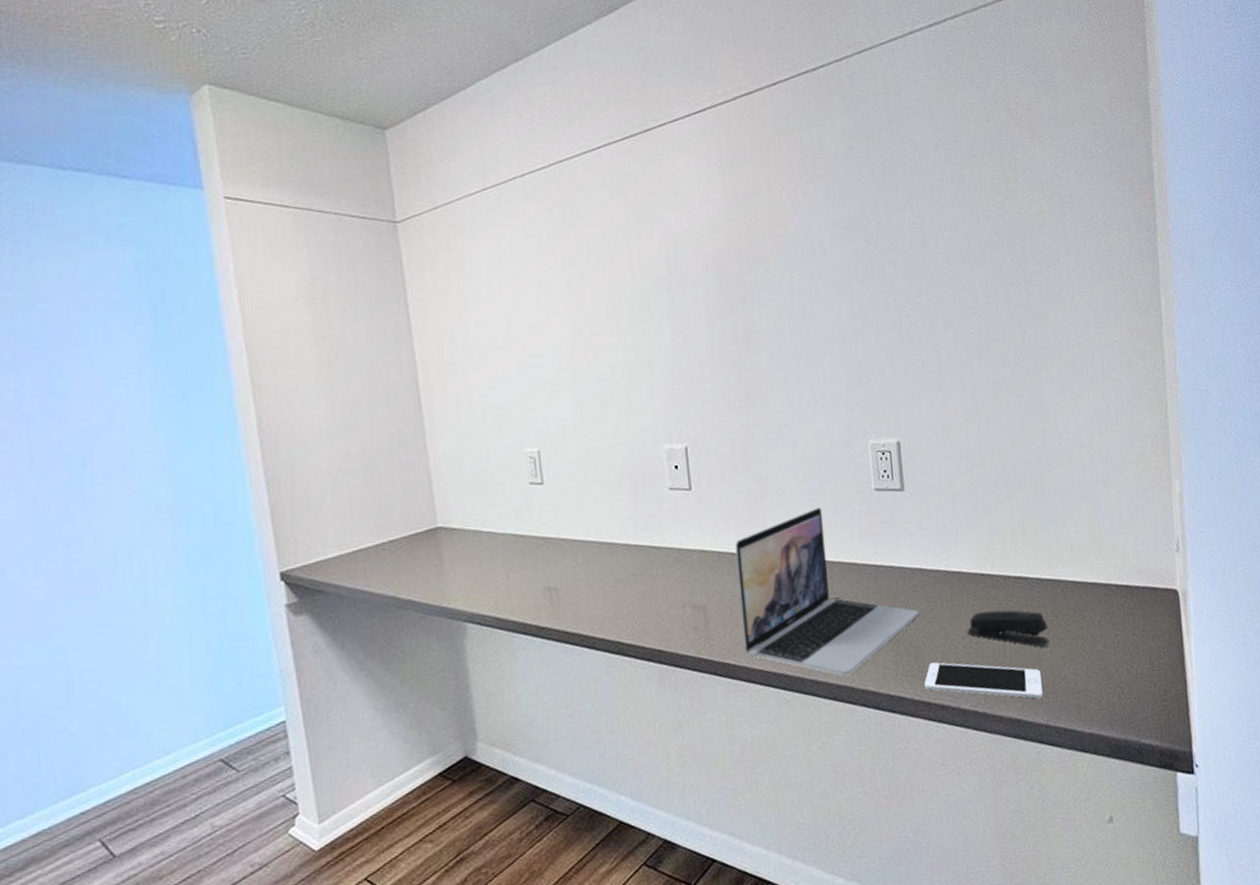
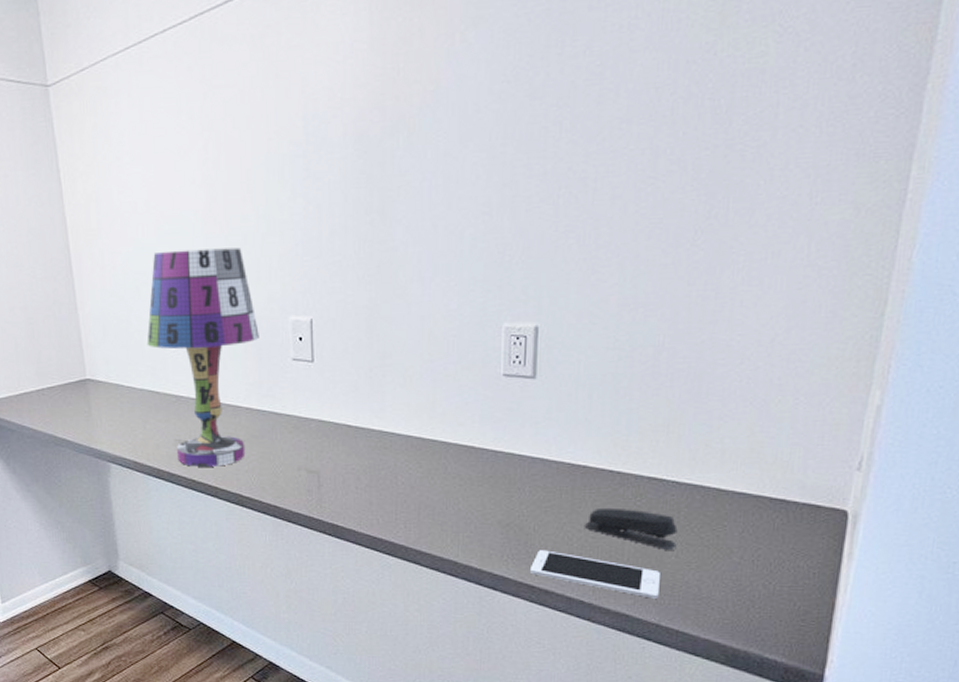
table lamp: none [509,378,633,616] -> present [146,247,259,467]
laptop: present [734,507,919,676] -> none [352,388,535,551]

